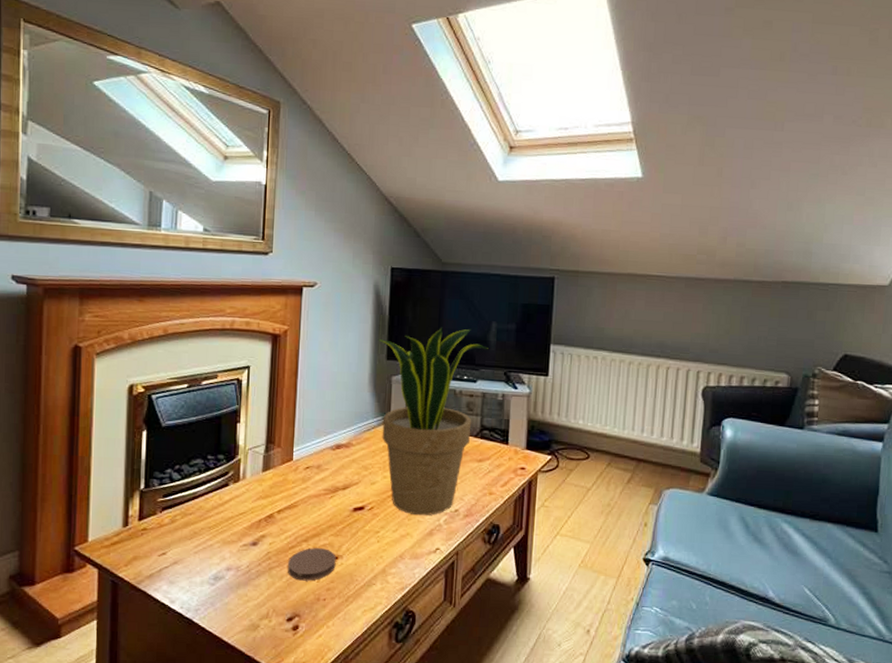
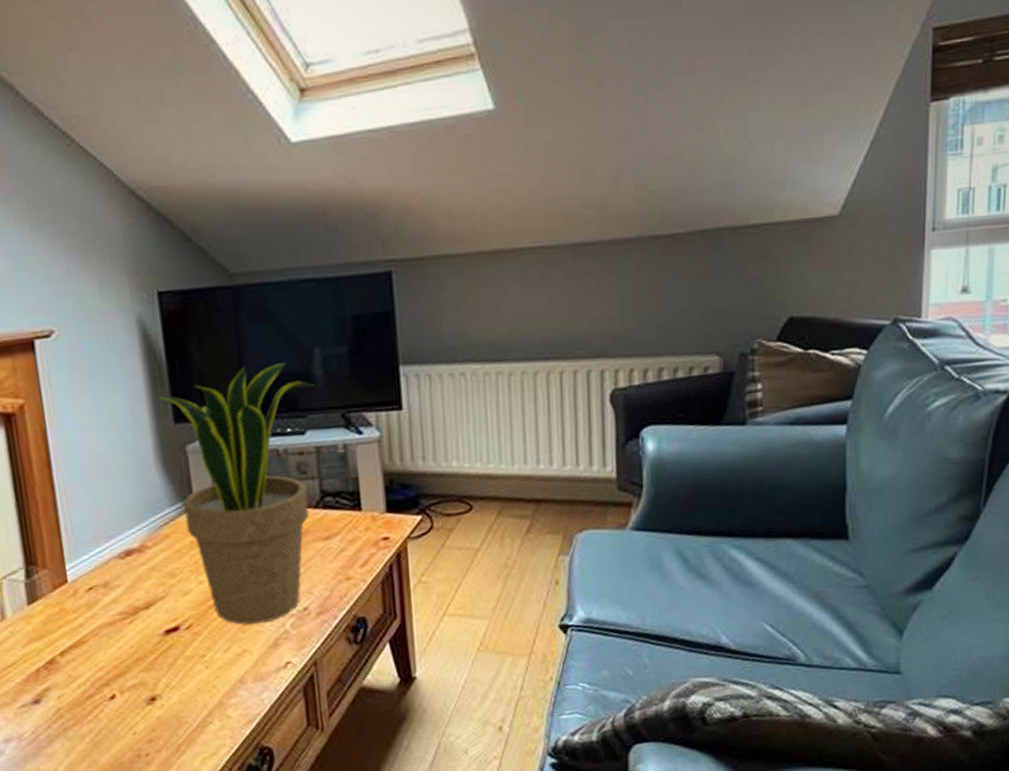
coaster: present [288,548,336,581] -> none [88,689,155,738]

